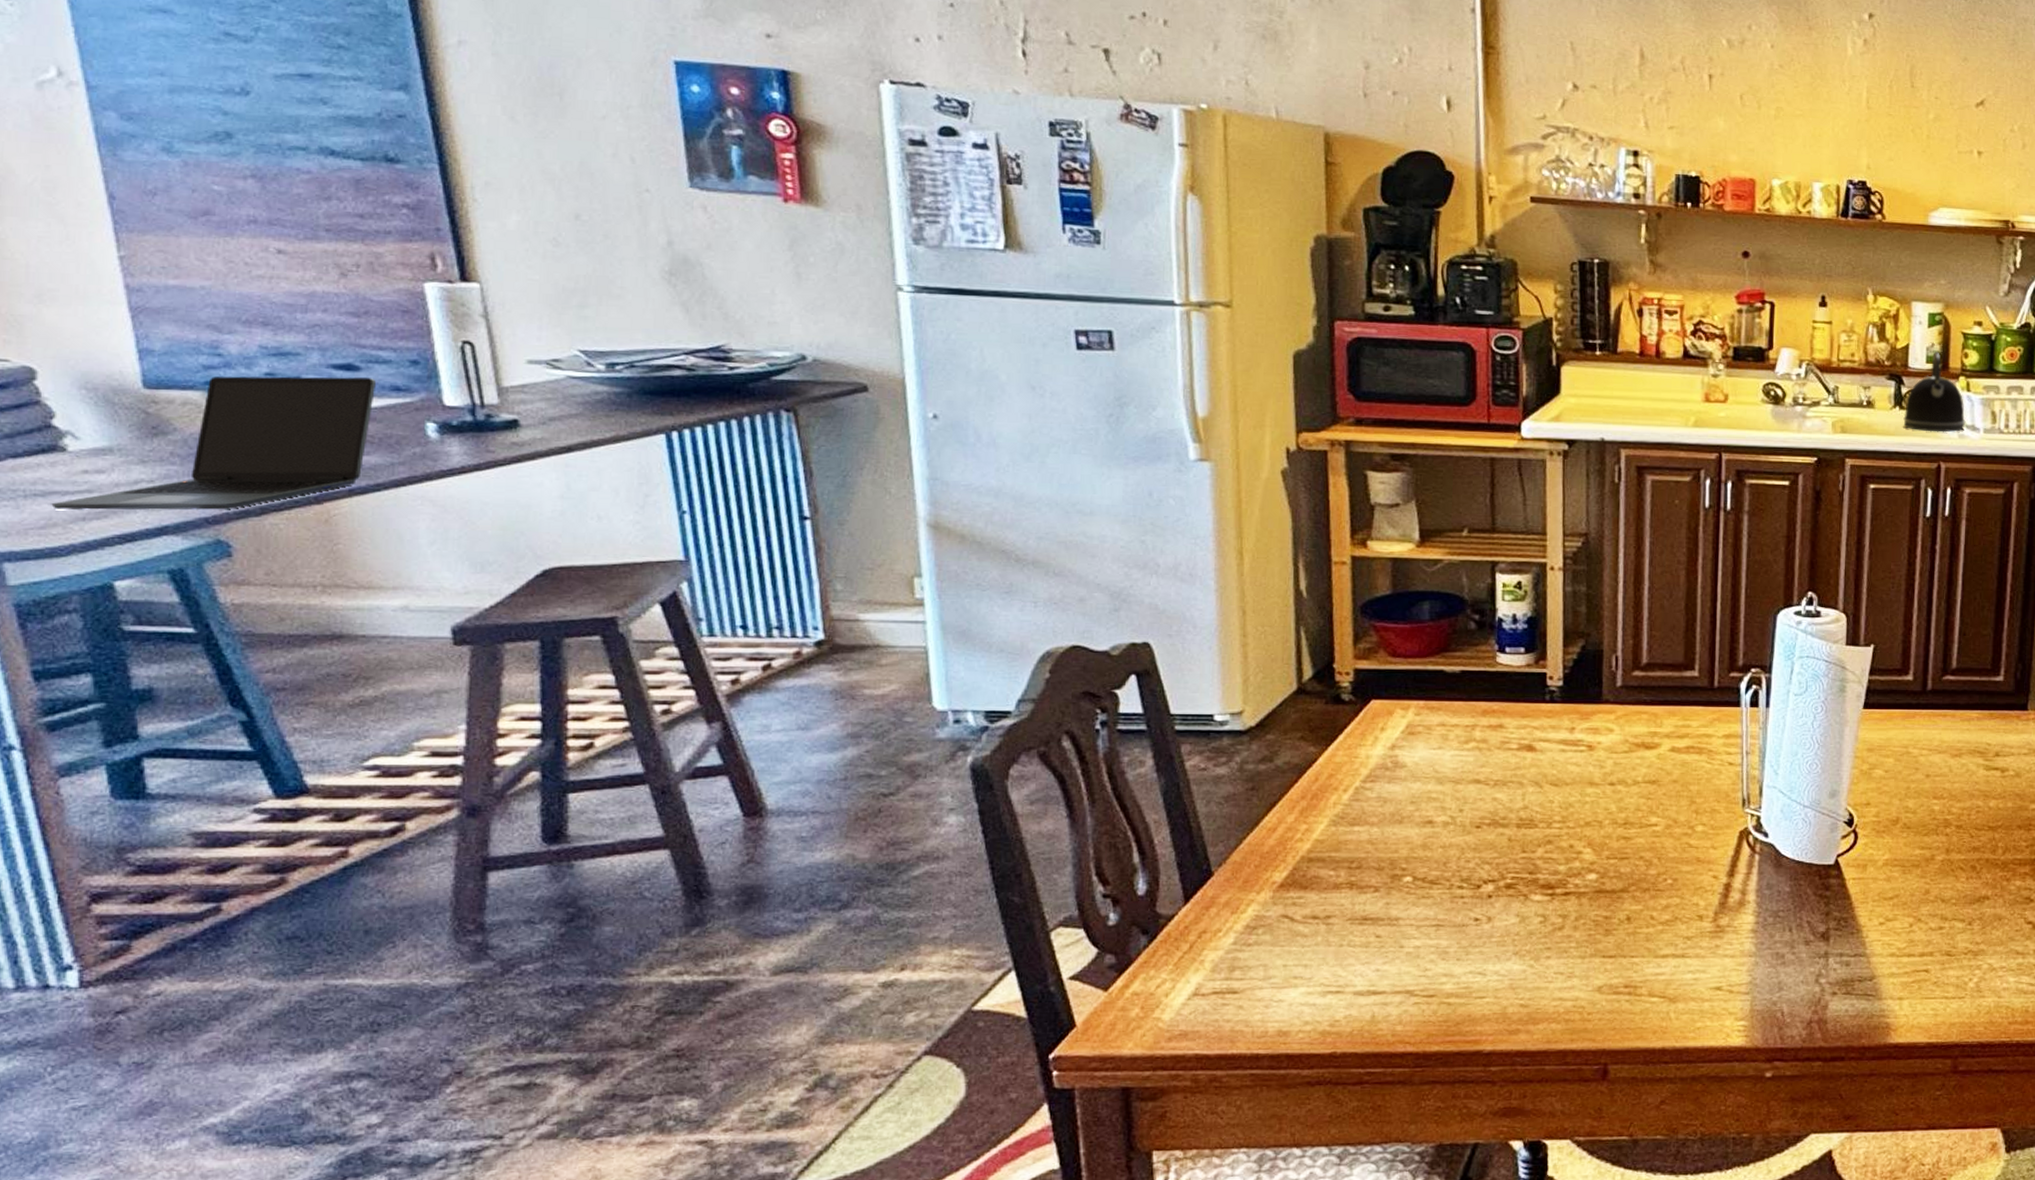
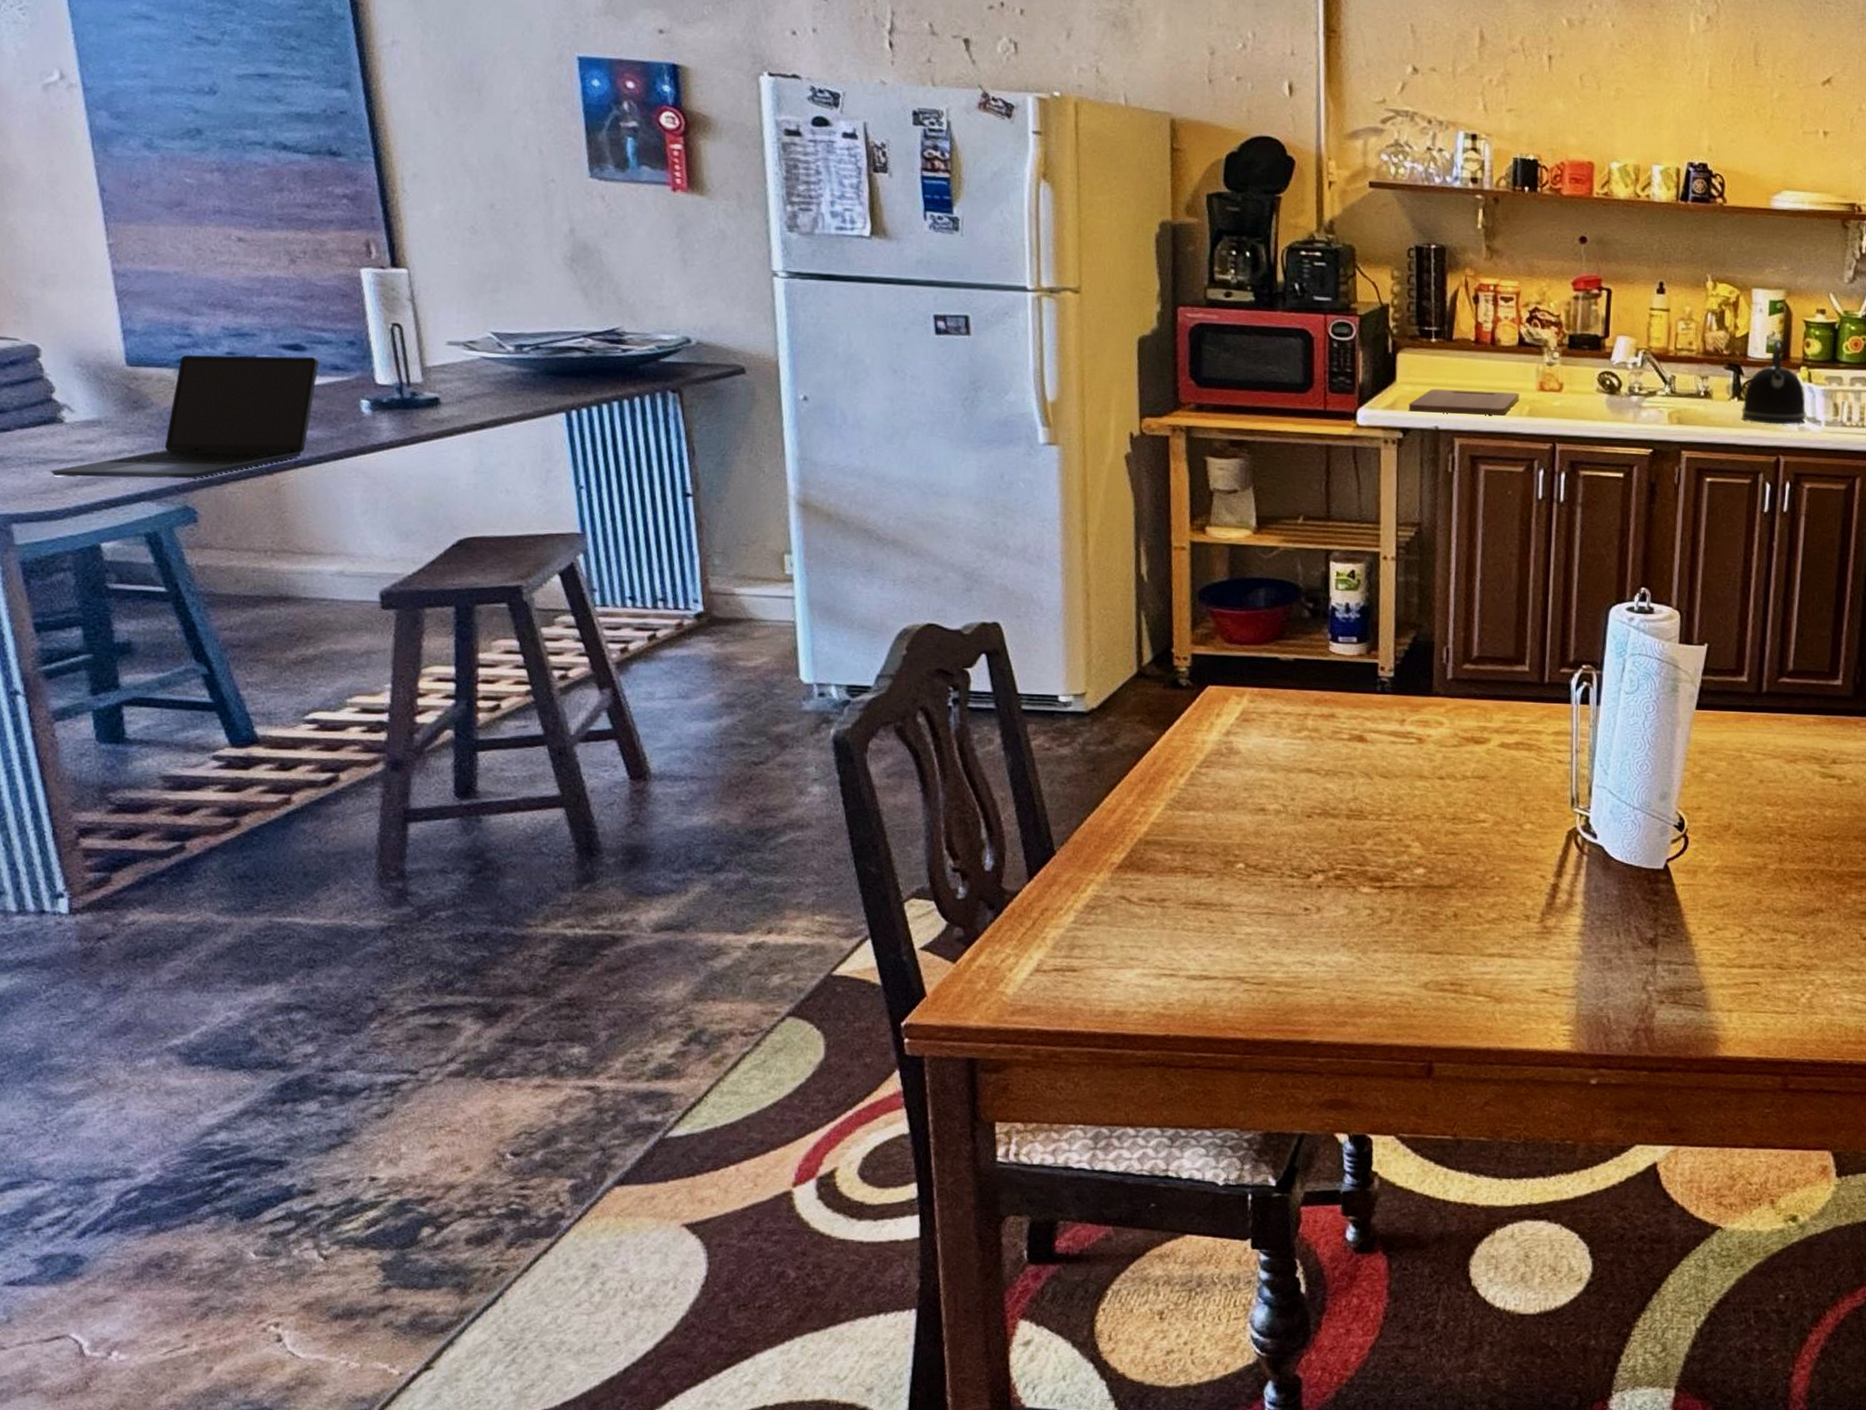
cutting board: none [1573,400,1685,426] -> present [1408,388,1520,416]

